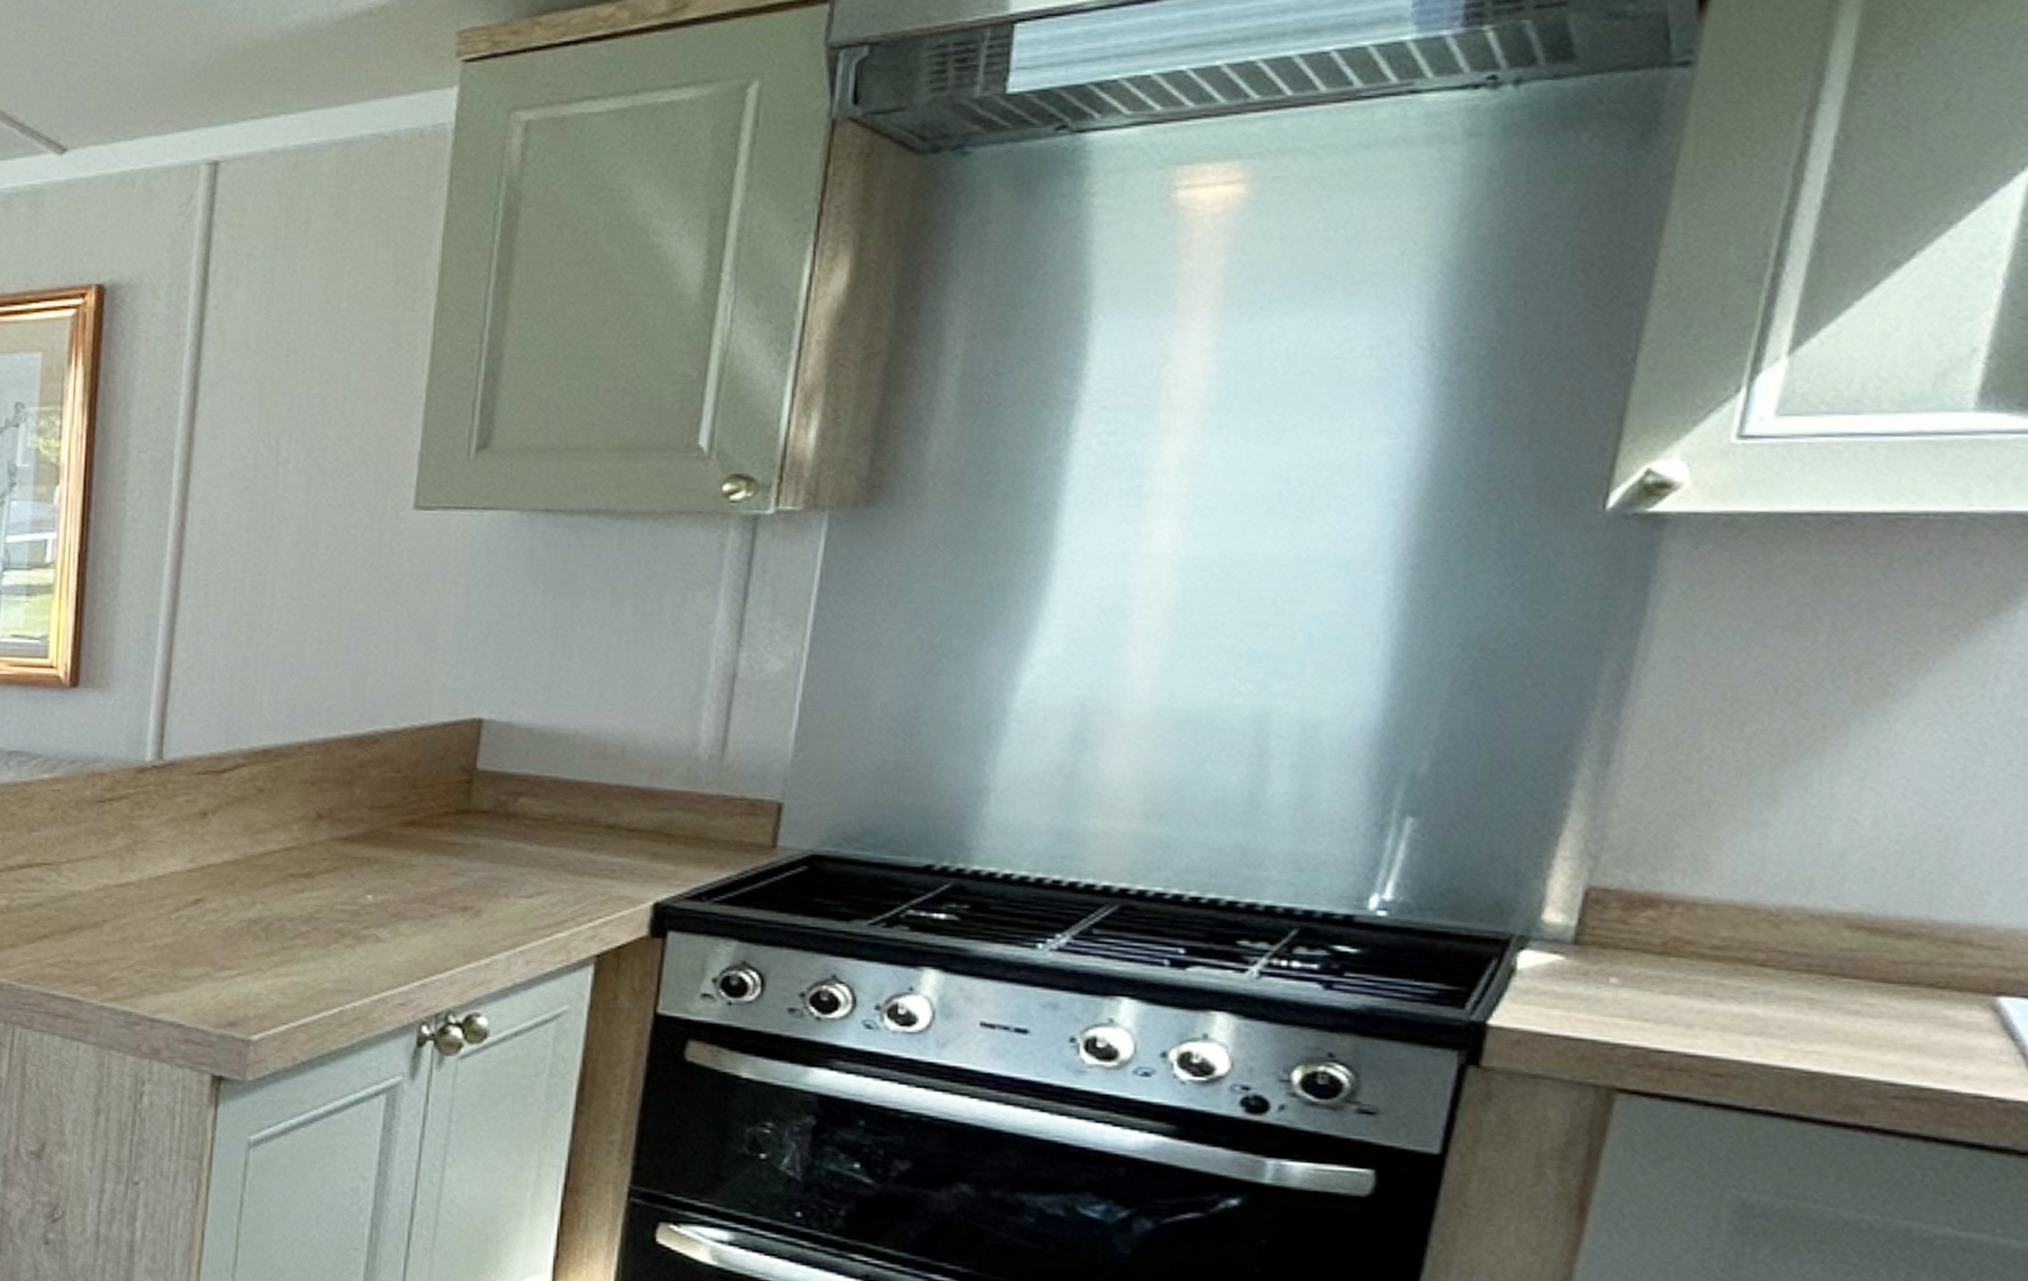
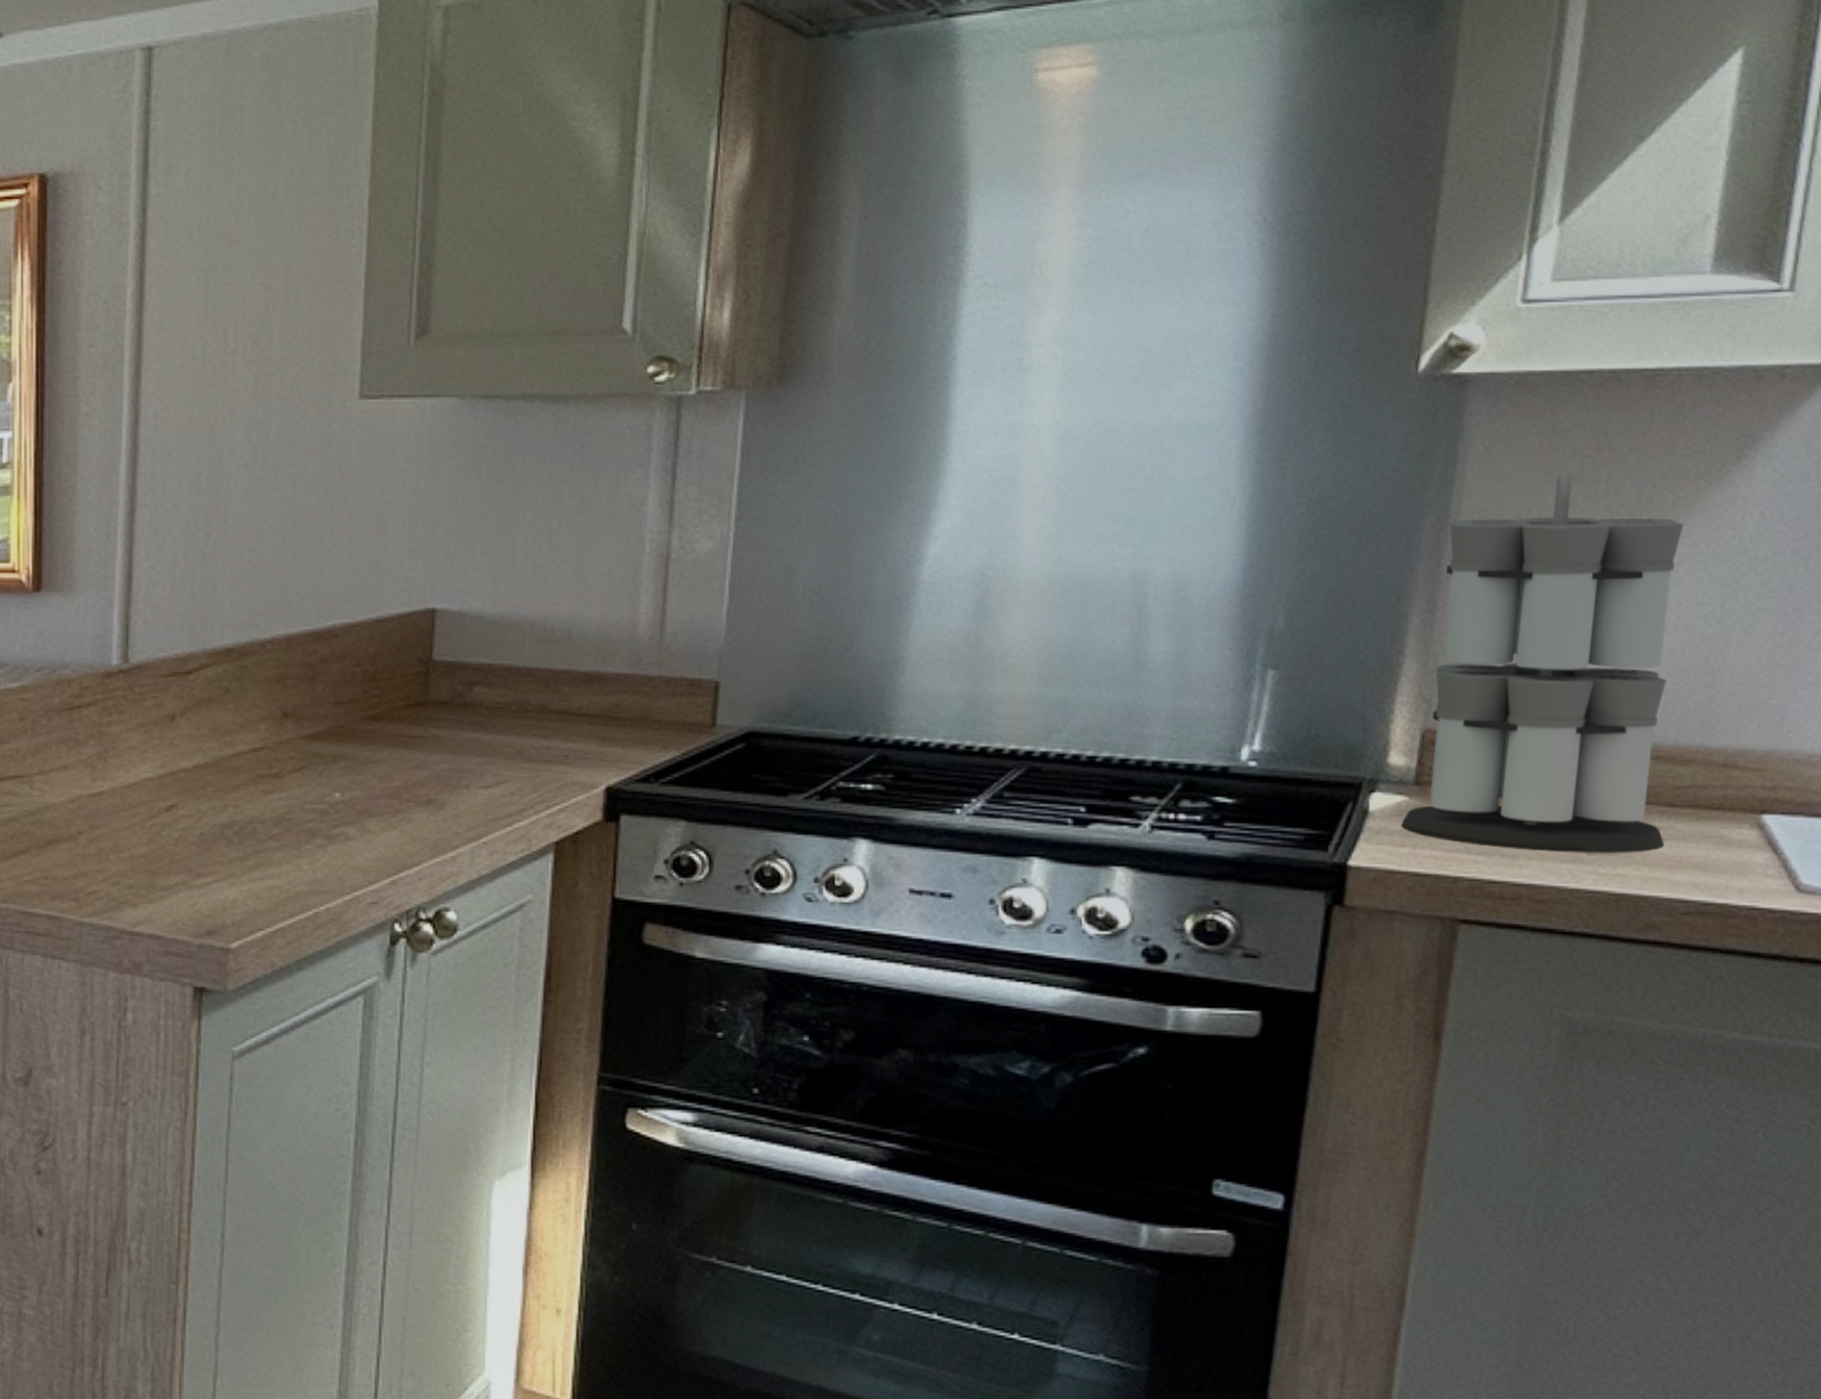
spice rack: none [1552,618,1922,1030] -> present [1400,470,1684,853]

